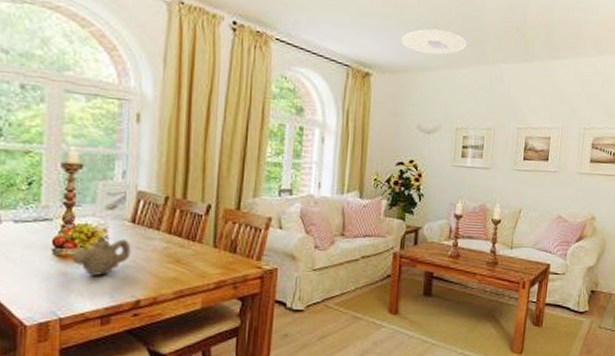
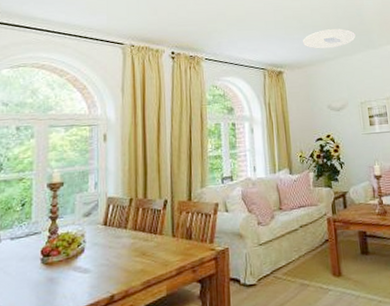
teapot: present [72,236,131,276] -> none [57,240,105,278]

